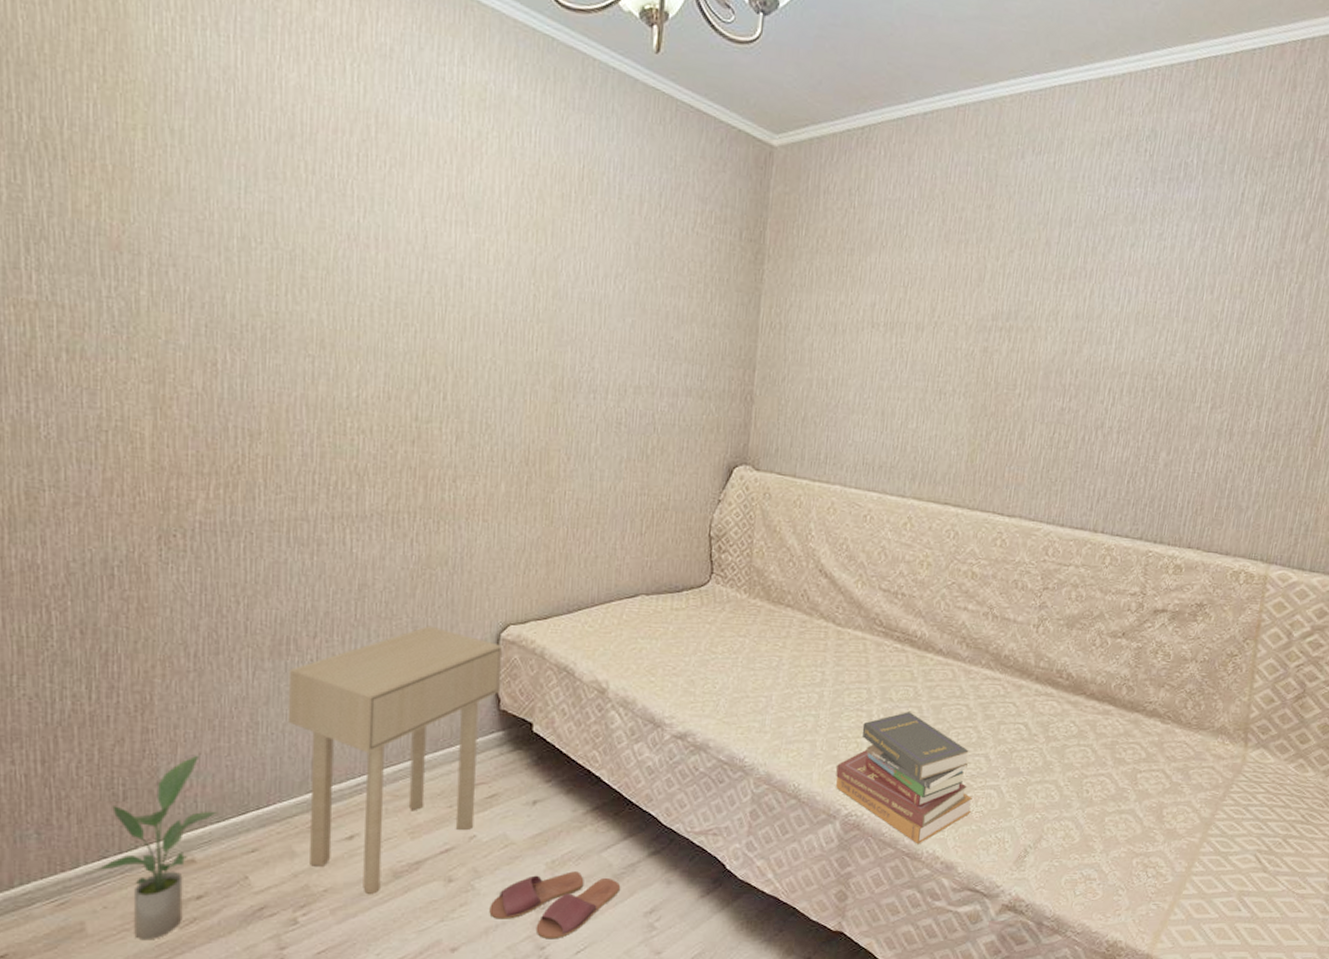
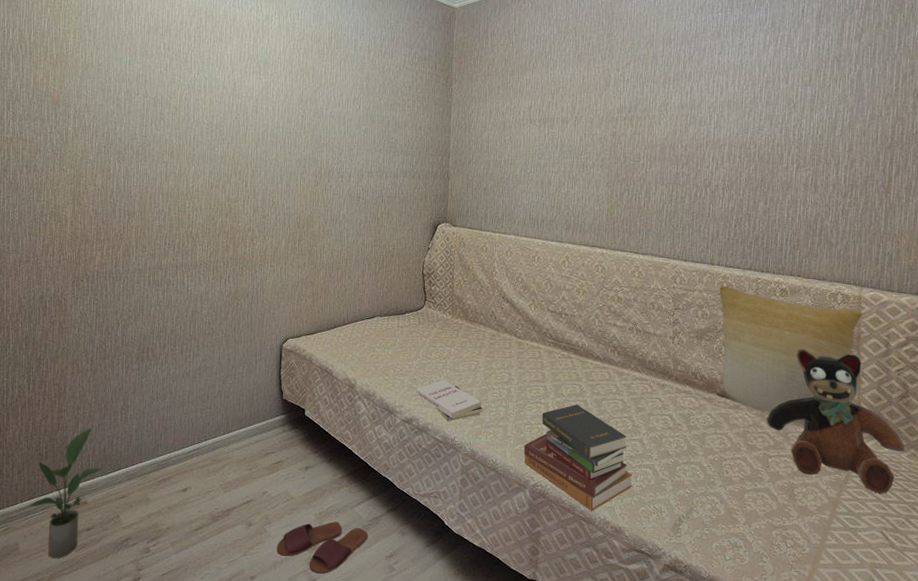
side table: present [287,625,503,894] -> none [146,339,285,532]
books: none [693,681,785,736] -> present [415,379,483,421]
pillow: none [1083,558,1267,735] -> present [715,285,863,427]
stuffed animal: none [1139,639,1294,811] -> present [766,348,905,494]

